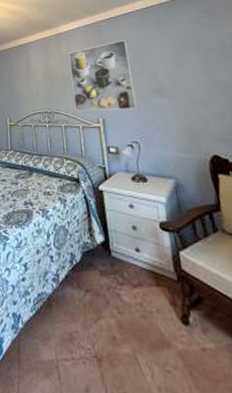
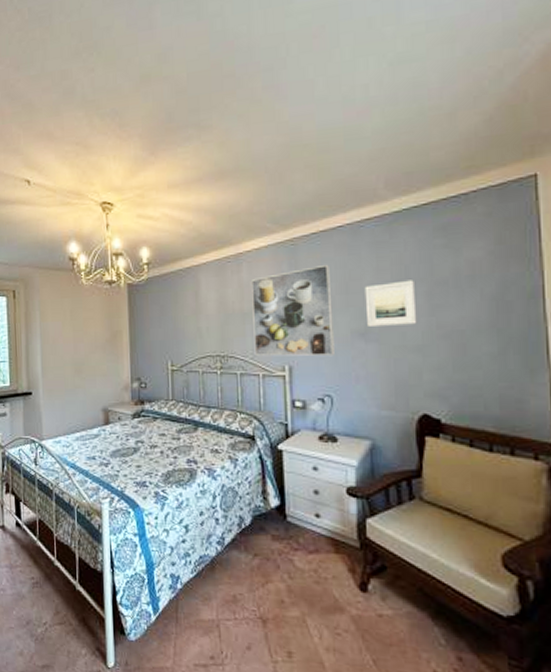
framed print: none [154,49,198,85] -> present [364,280,417,326]

